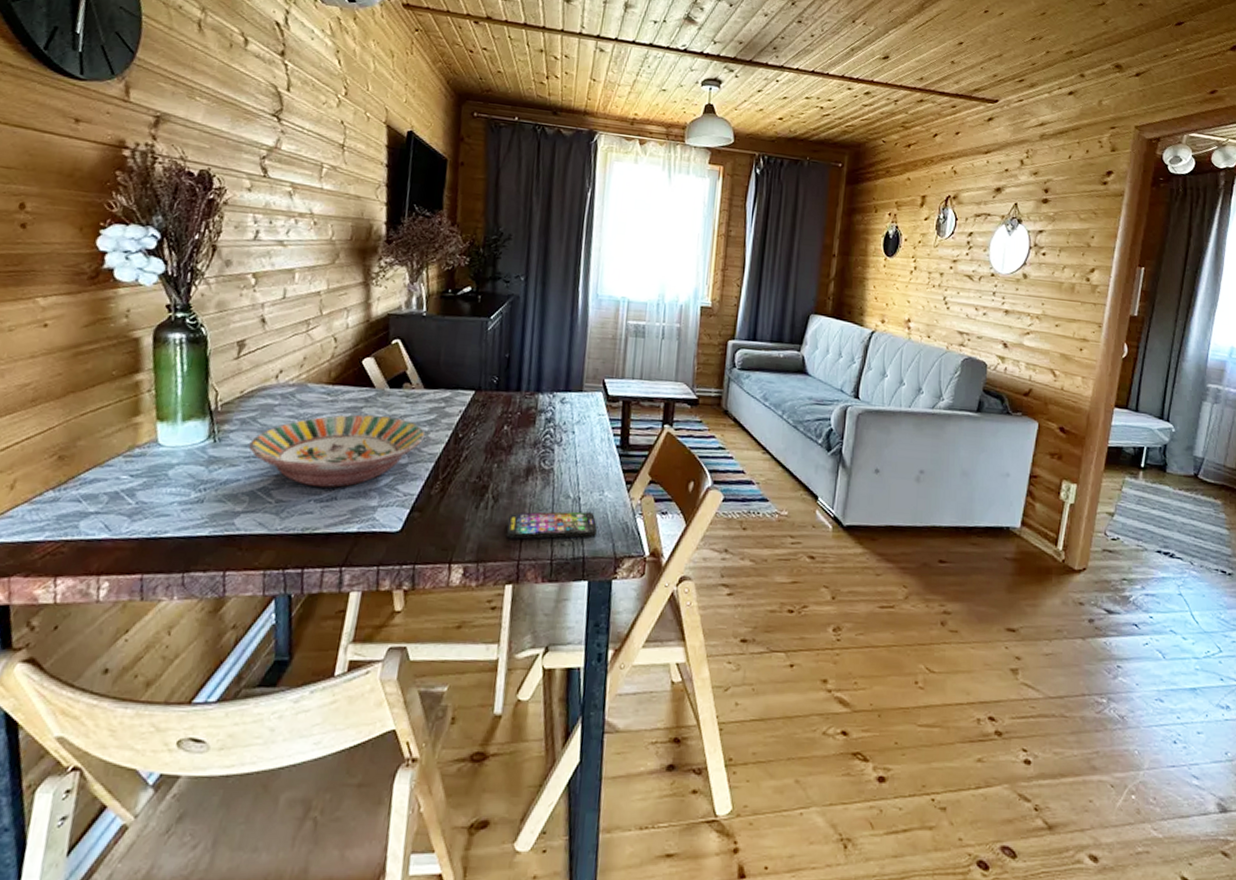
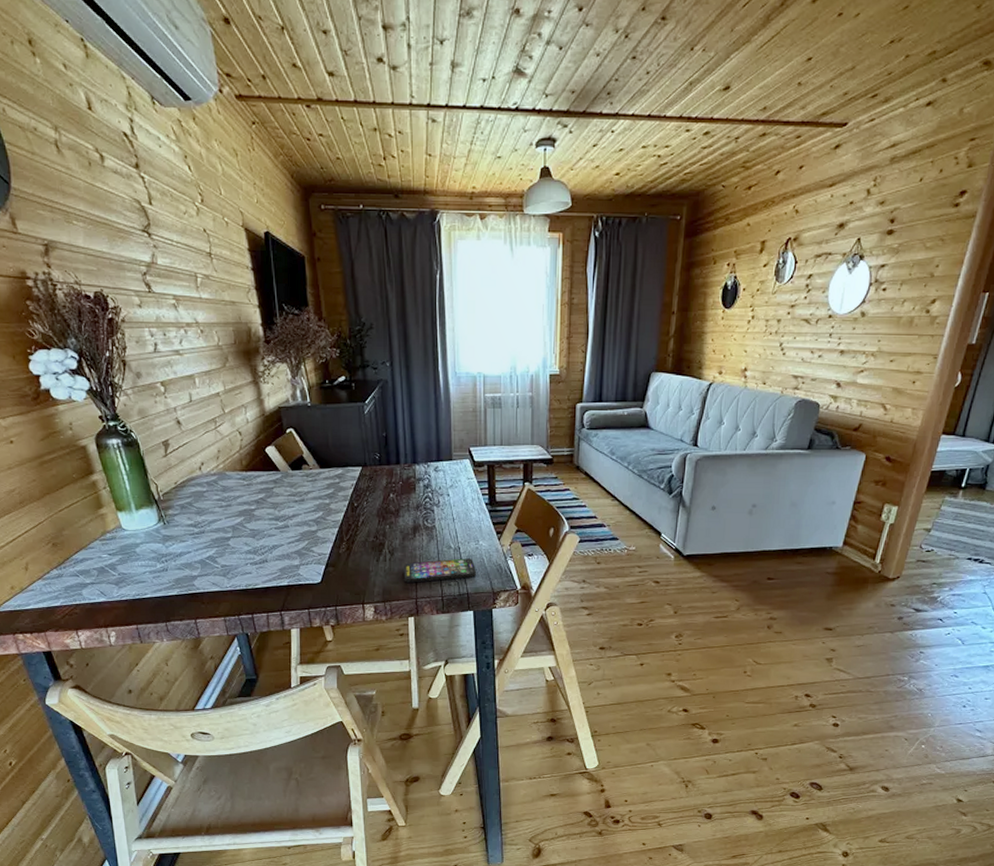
serving bowl: present [249,414,425,488] -> none [191,494,327,553]

